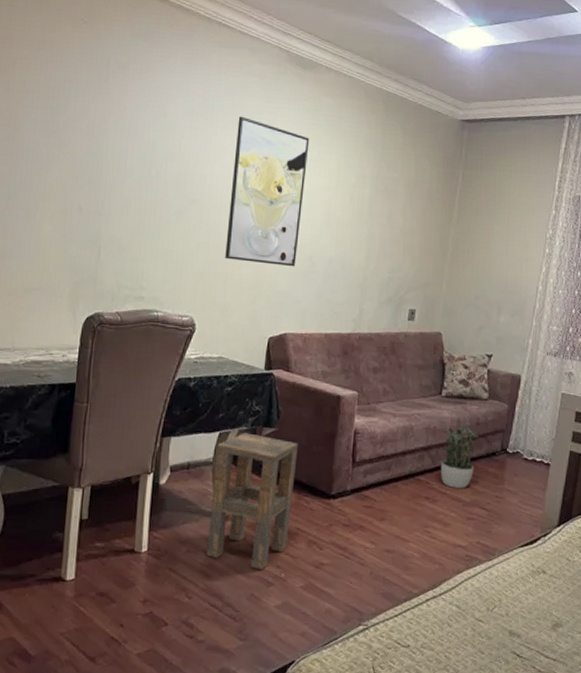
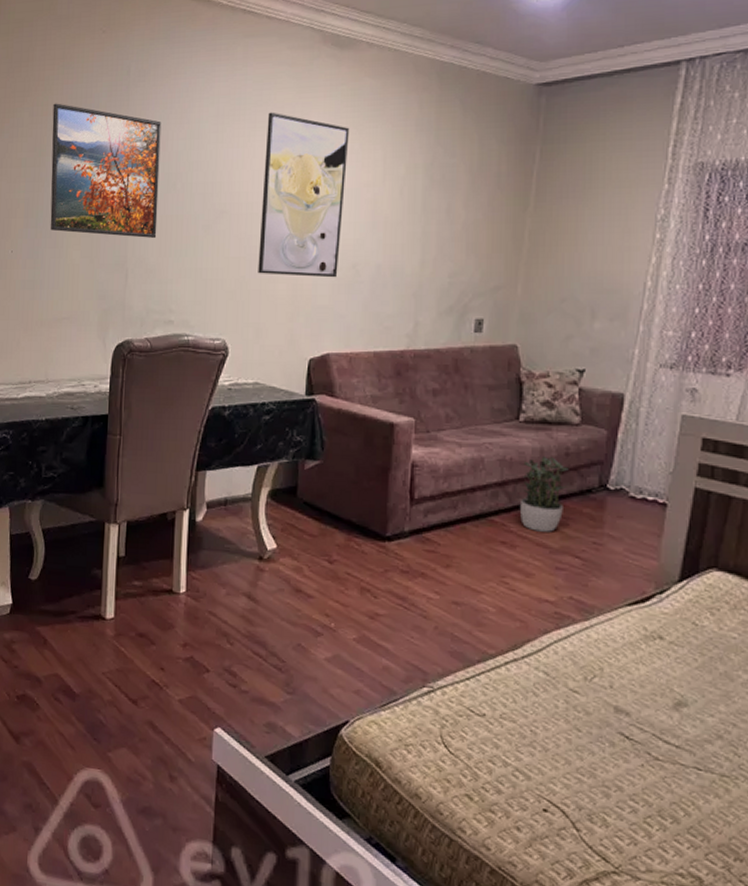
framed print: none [22,82,139,219] -> present [50,103,161,238]
side table: present [206,433,298,570] -> none [248,466,346,618]

